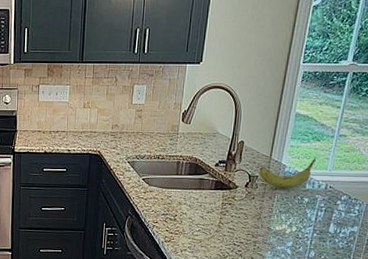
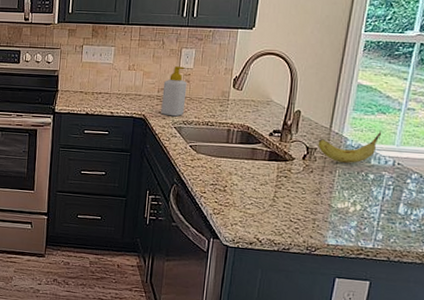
soap bottle: none [115,102,139,152] -> present [161,66,187,117]

